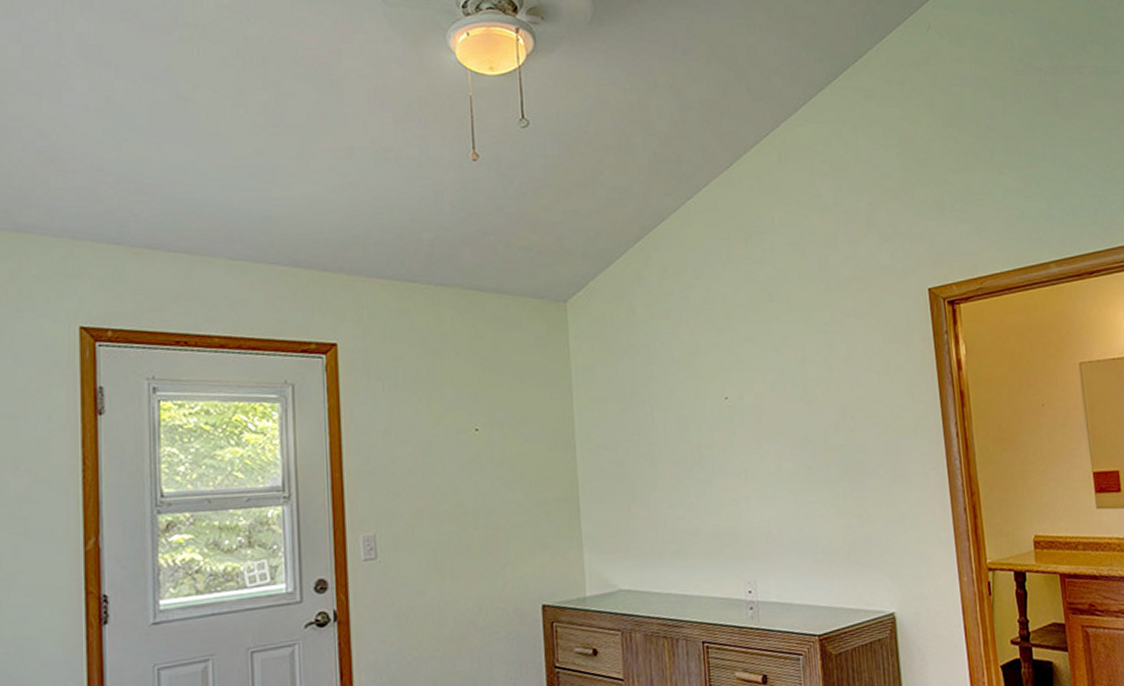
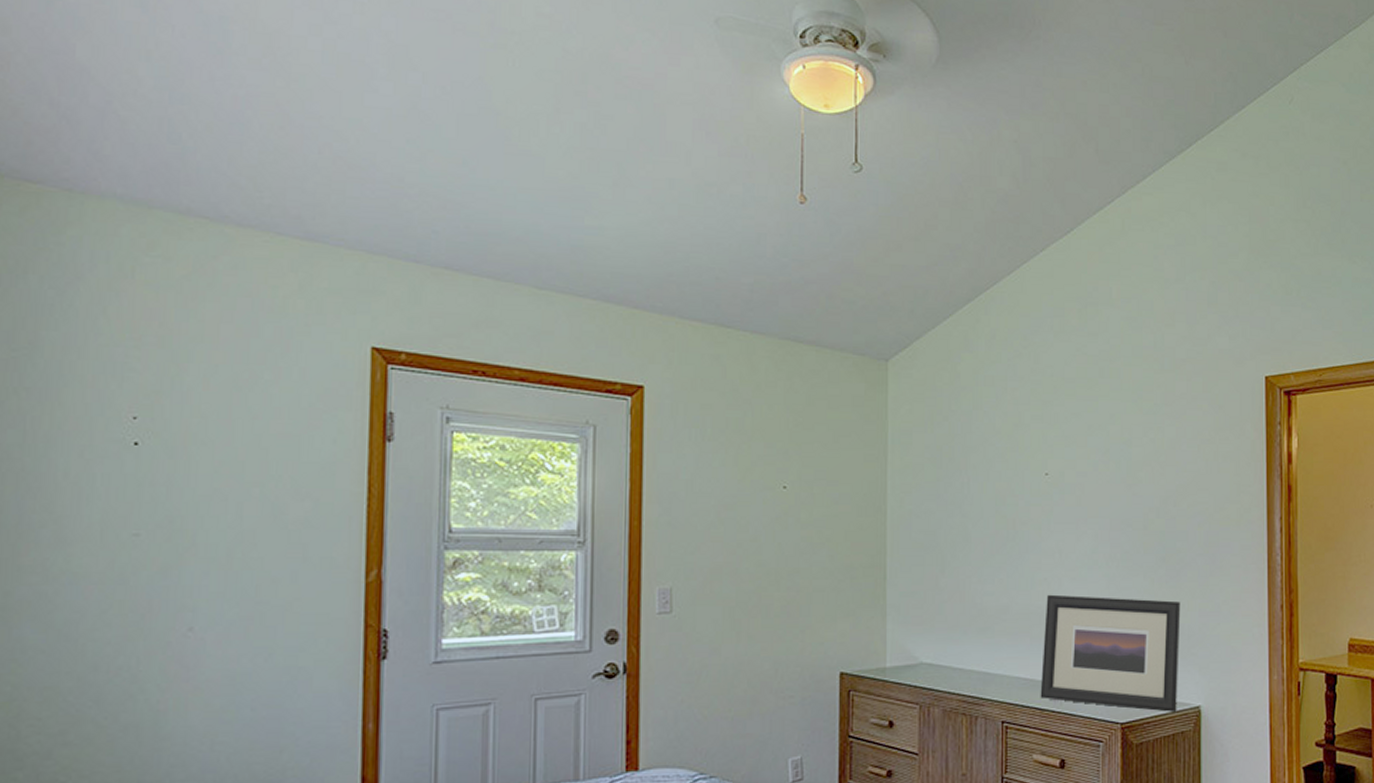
picture frame: none [736,511,872,621] -> present [1040,594,1181,712]

